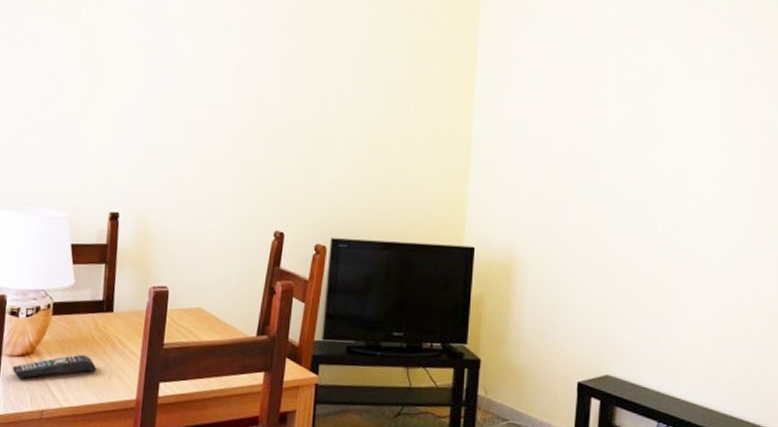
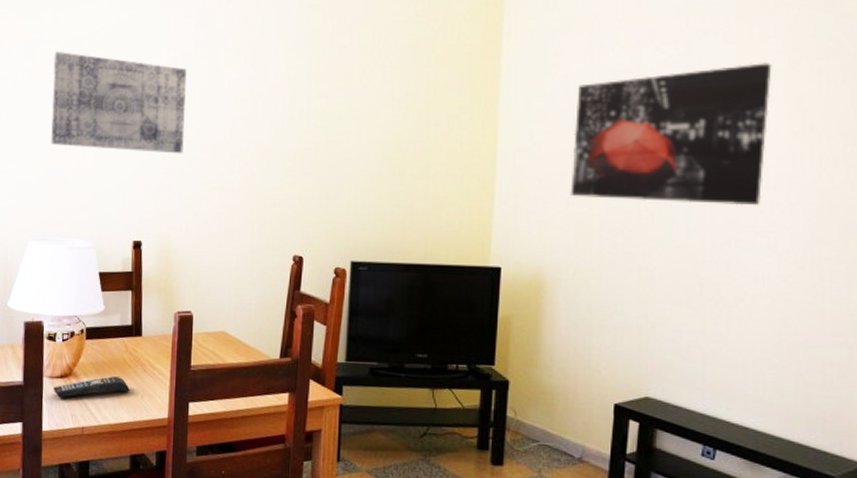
wall art: none [28,16,175,126] -> present [50,51,186,154]
wall art: none [538,67,711,195] -> present [570,63,772,206]

